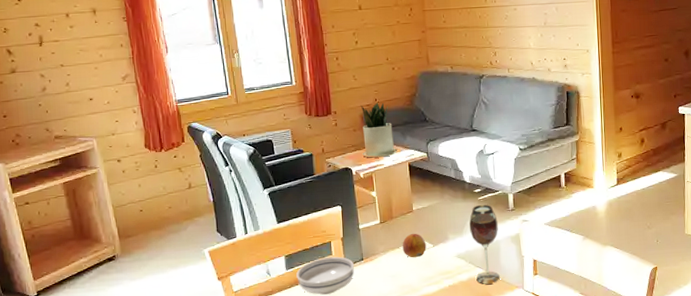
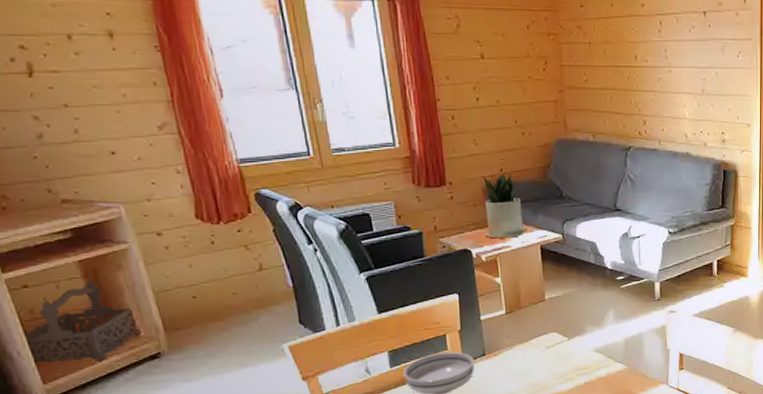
decorative basket: none [23,197,103,265] -> present [23,279,142,366]
fruit: present [402,233,426,258] -> none [532,325,560,353]
wineglass: present [468,204,500,284] -> none [609,293,643,380]

